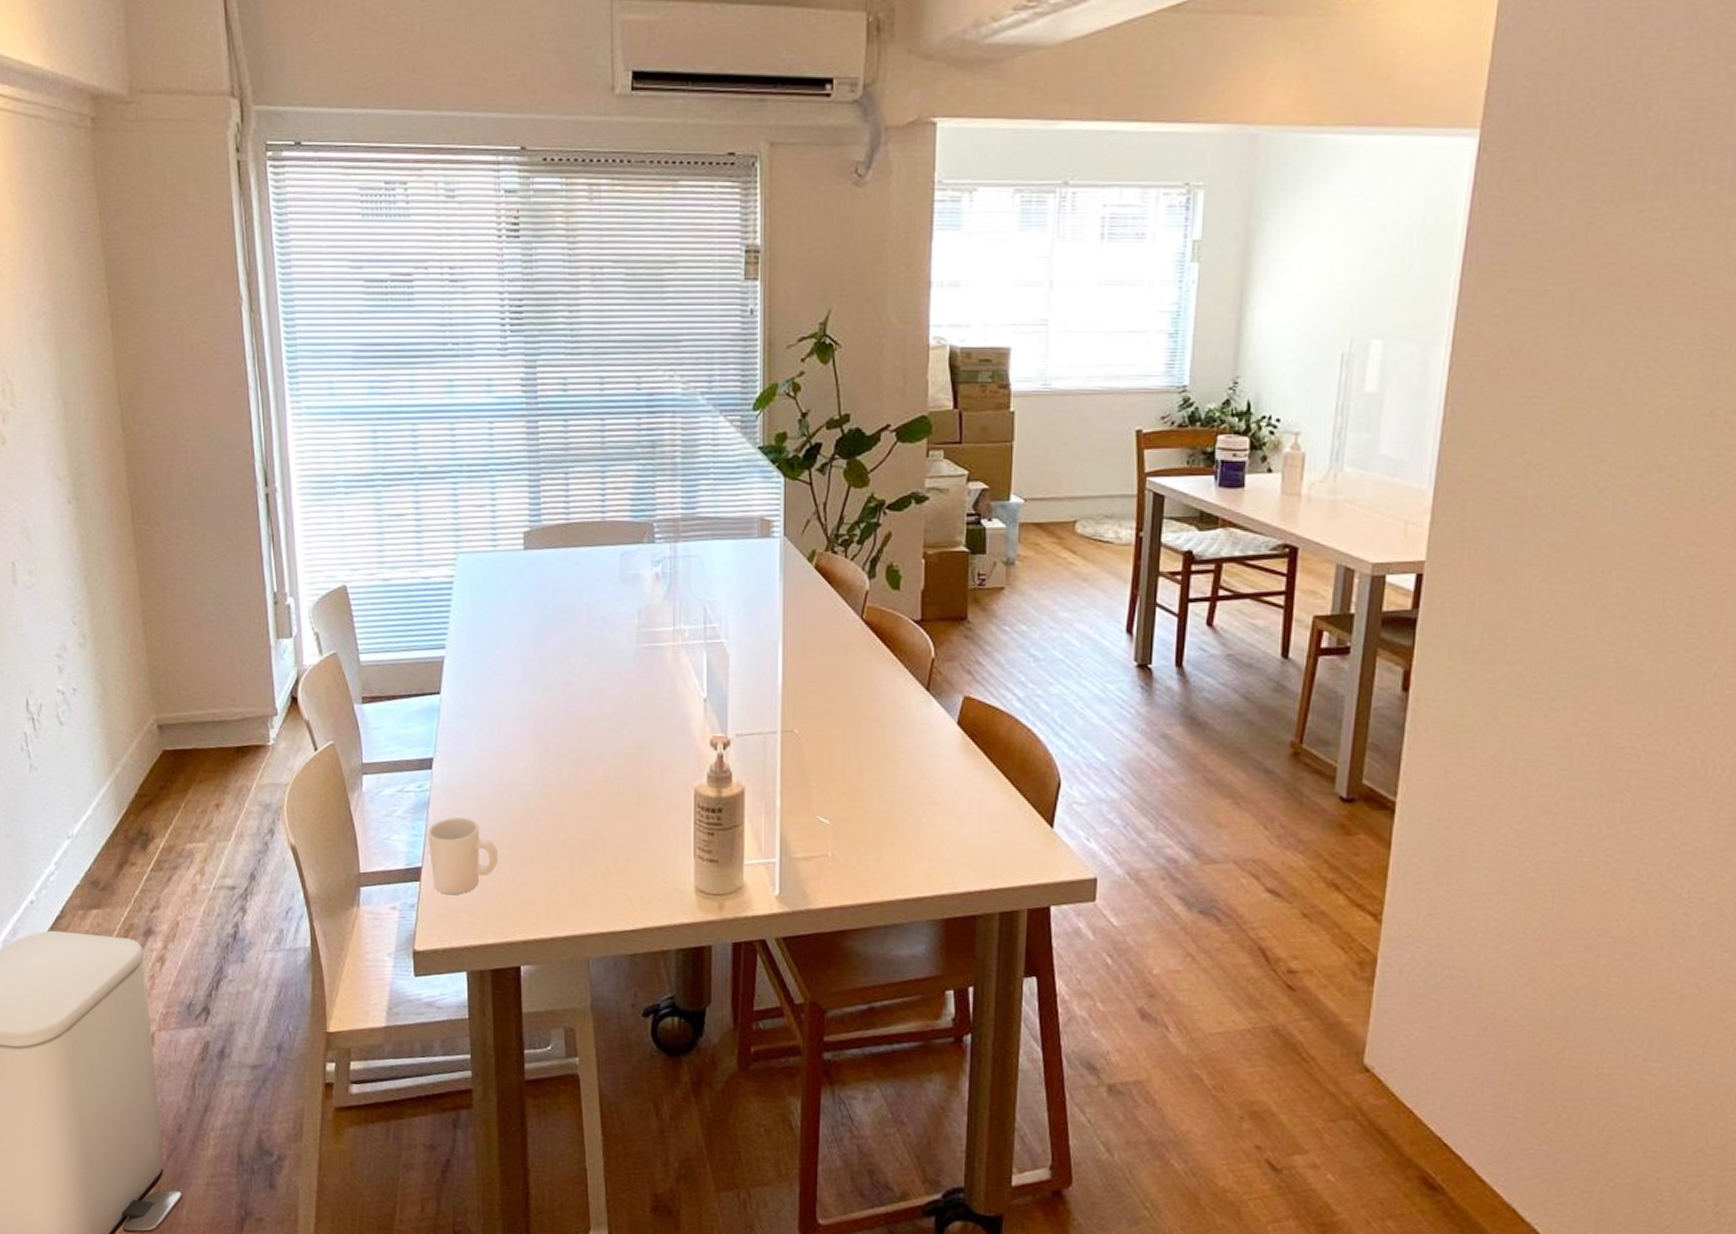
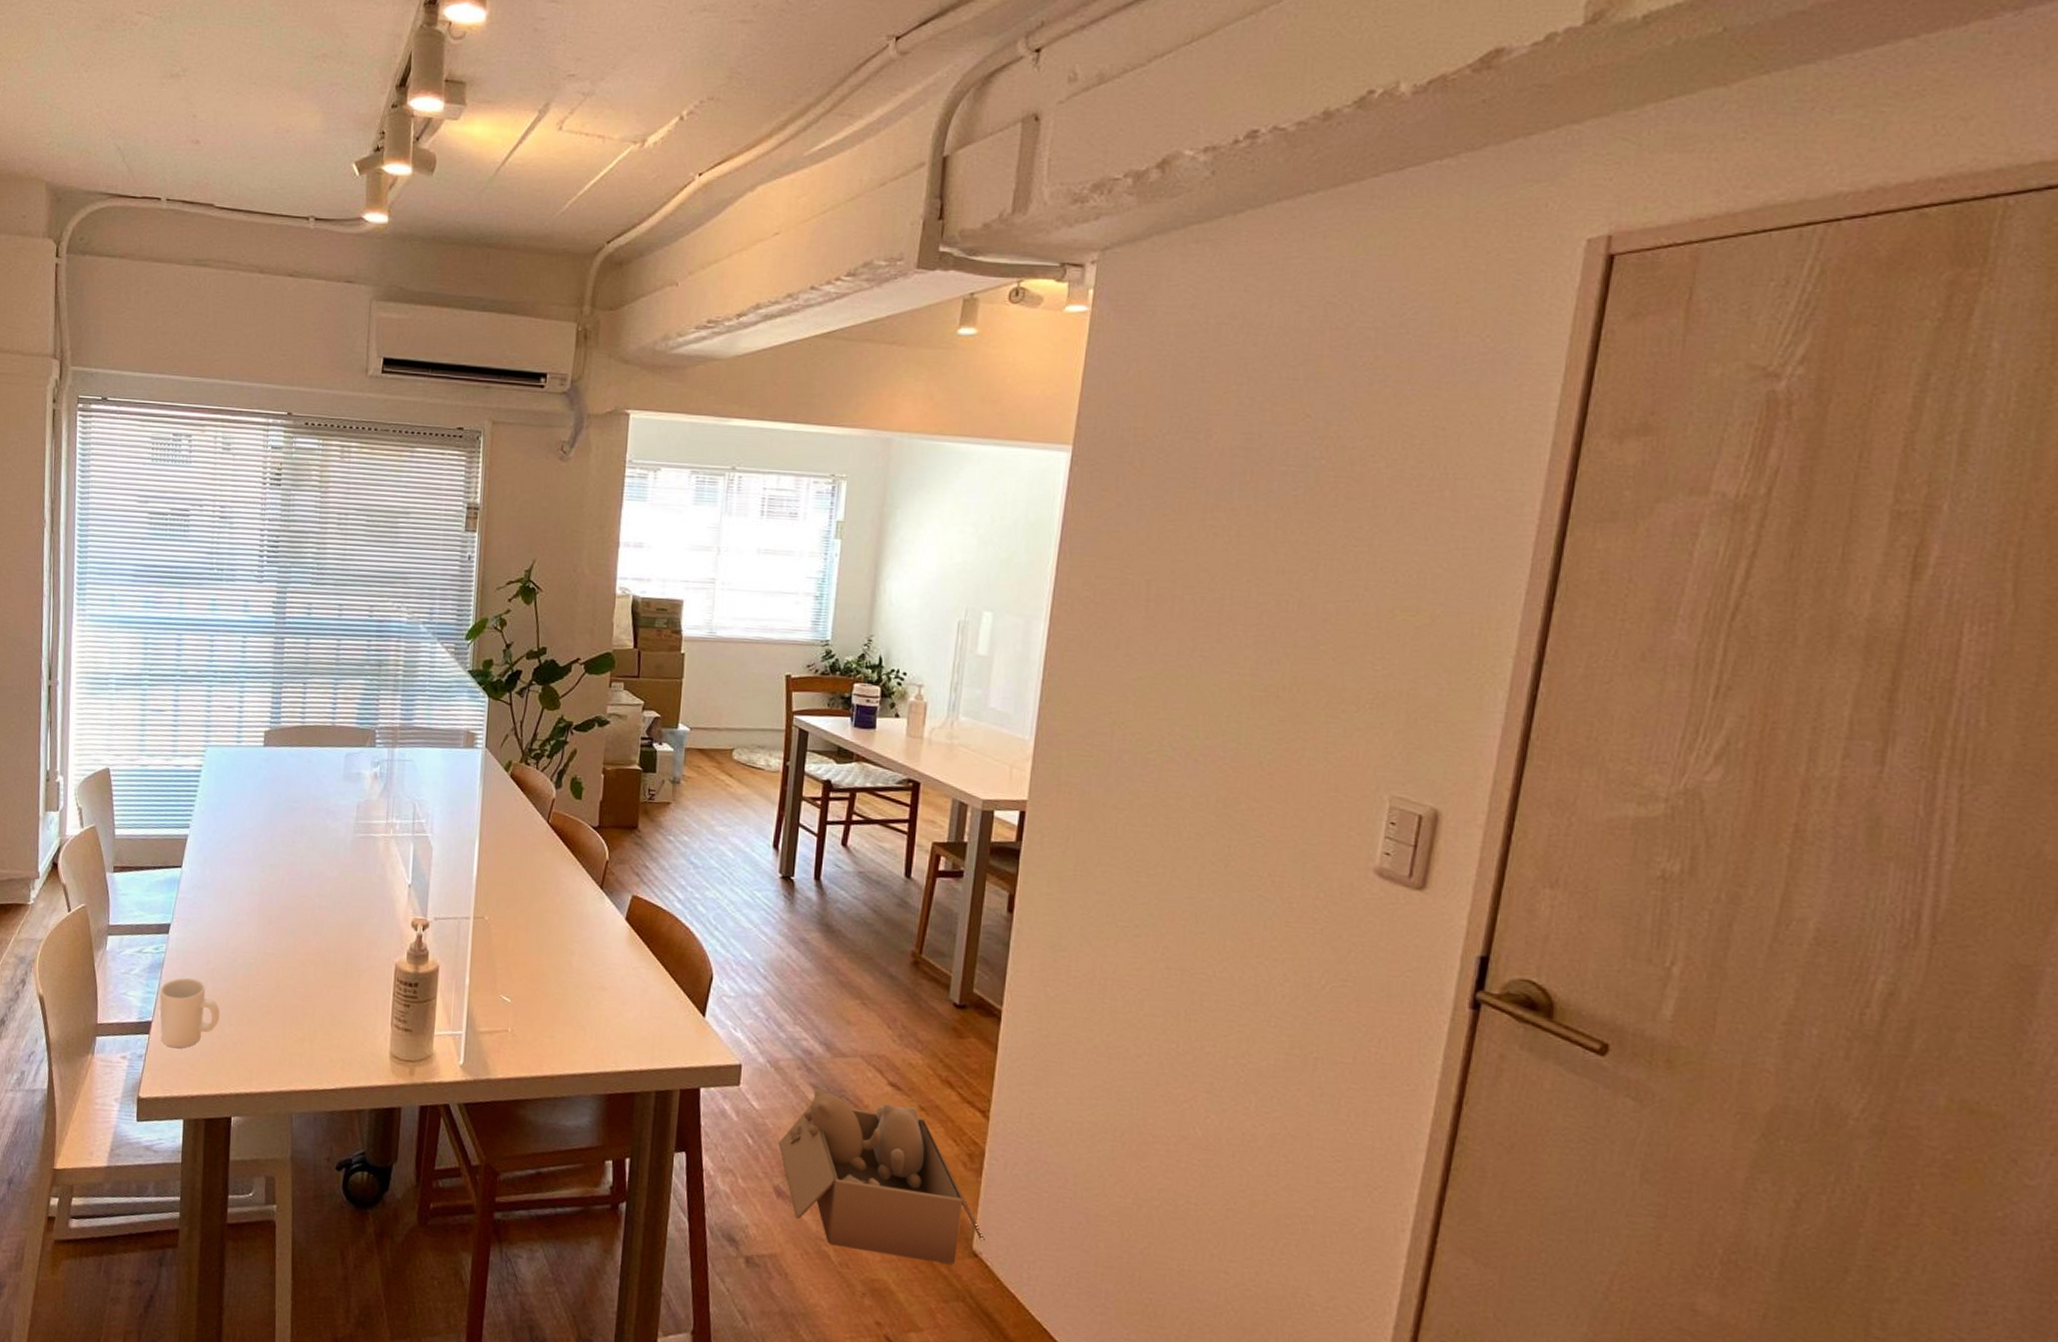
cardboard box: none [1141,899,1378,1081] -> present [778,1088,985,1265]

